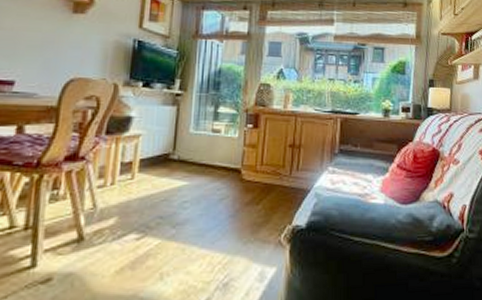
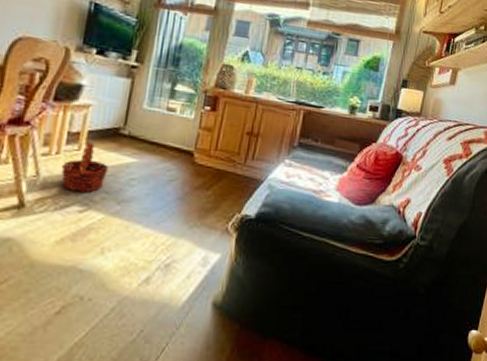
basket: none [116,170,161,219] -> present [60,142,108,192]

